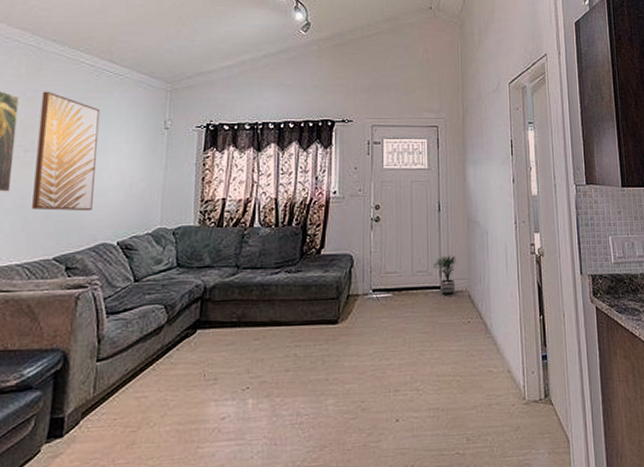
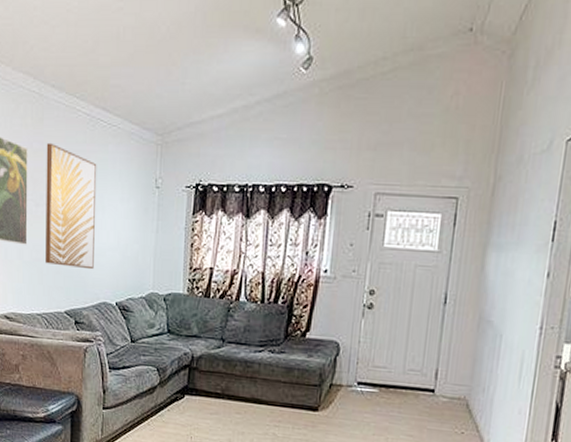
potted plant: present [433,255,458,296] -> none [429,356,459,402]

